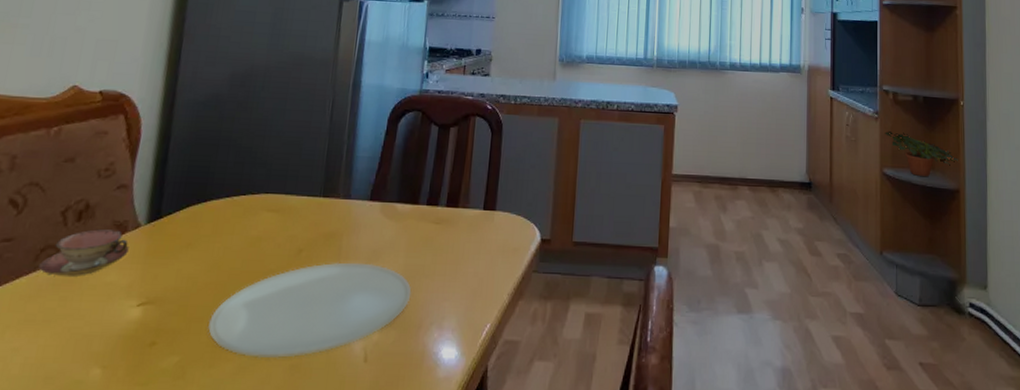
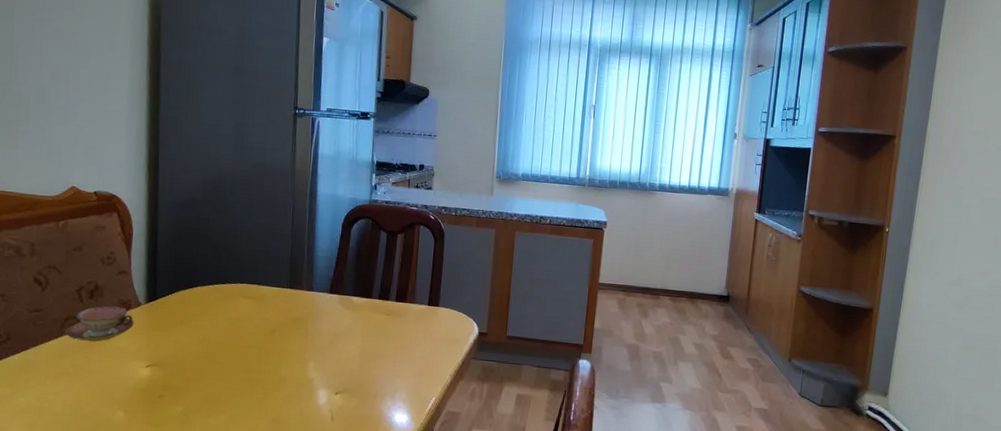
plate: present [208,262,412,359] -> none [204,342,368,414]
potted plant: present [885,131,958,177] -> none [805,253,876,296]

